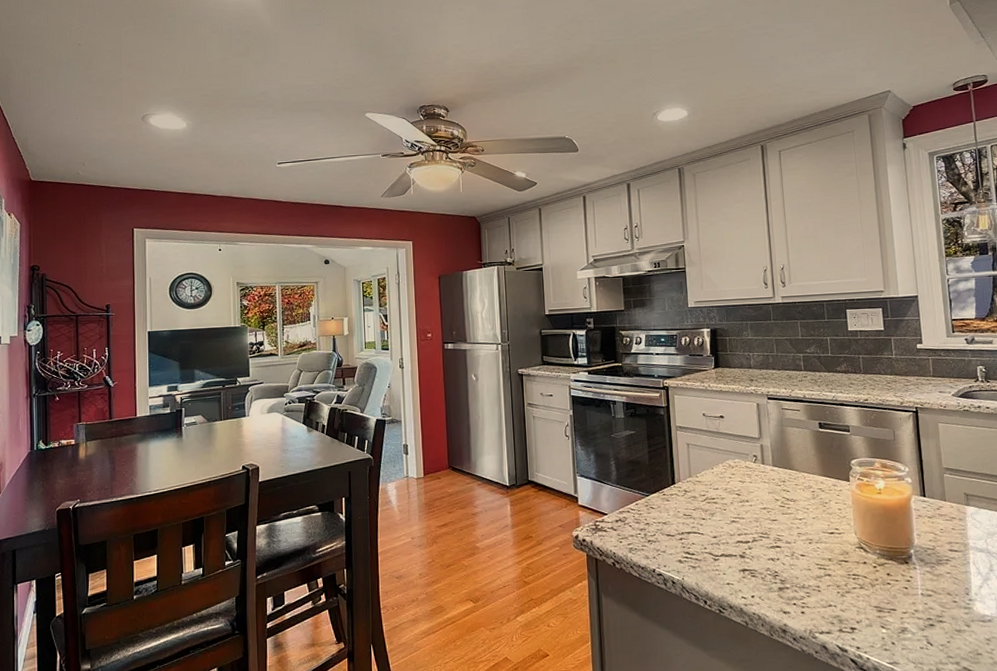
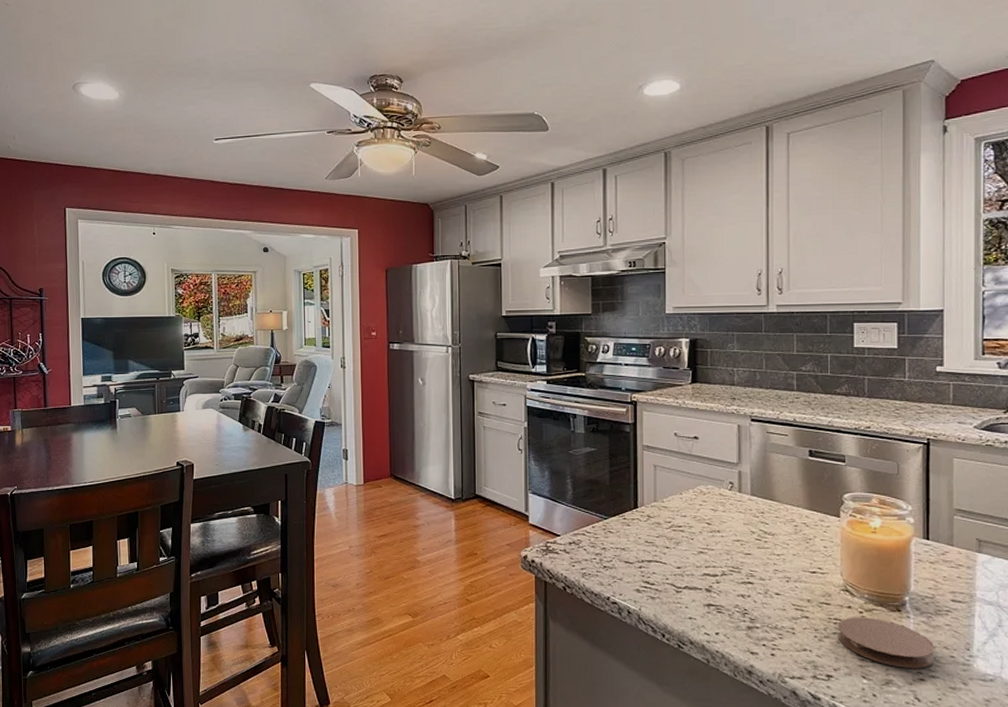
coaster: none [856,571,941,616] -> present [837,617,935,668]

